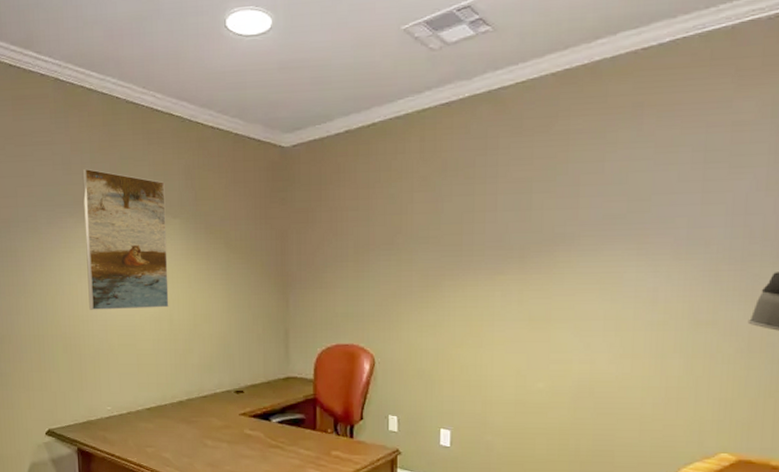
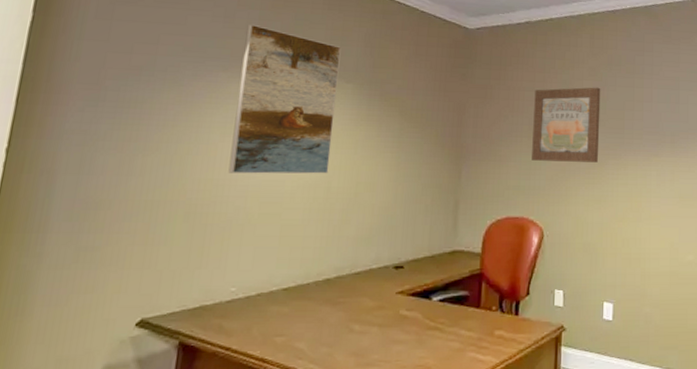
wall art: none [359,199,434,286] -> present [532,87,601,163]

